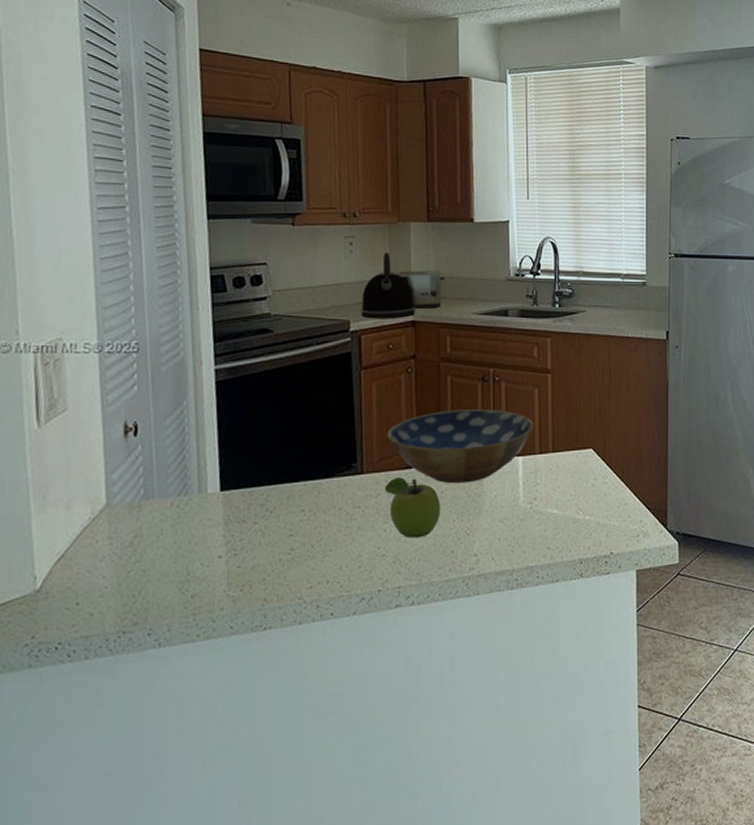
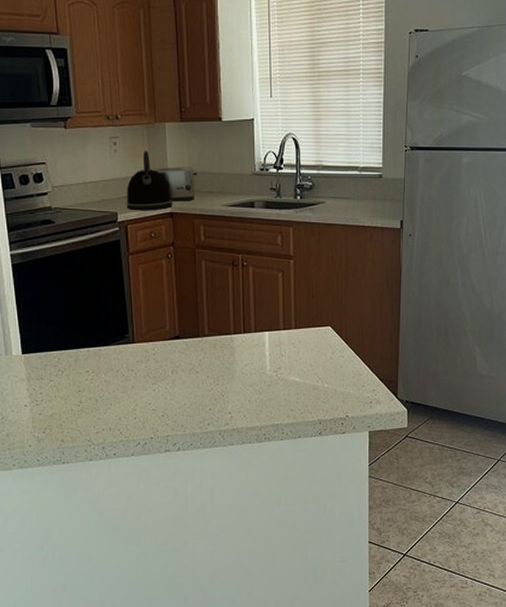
fruit: present [384,477,441,539] -> none [152,347,200,397]
bowl: present [387,409,534,484] -> none [153,290,278,353]

